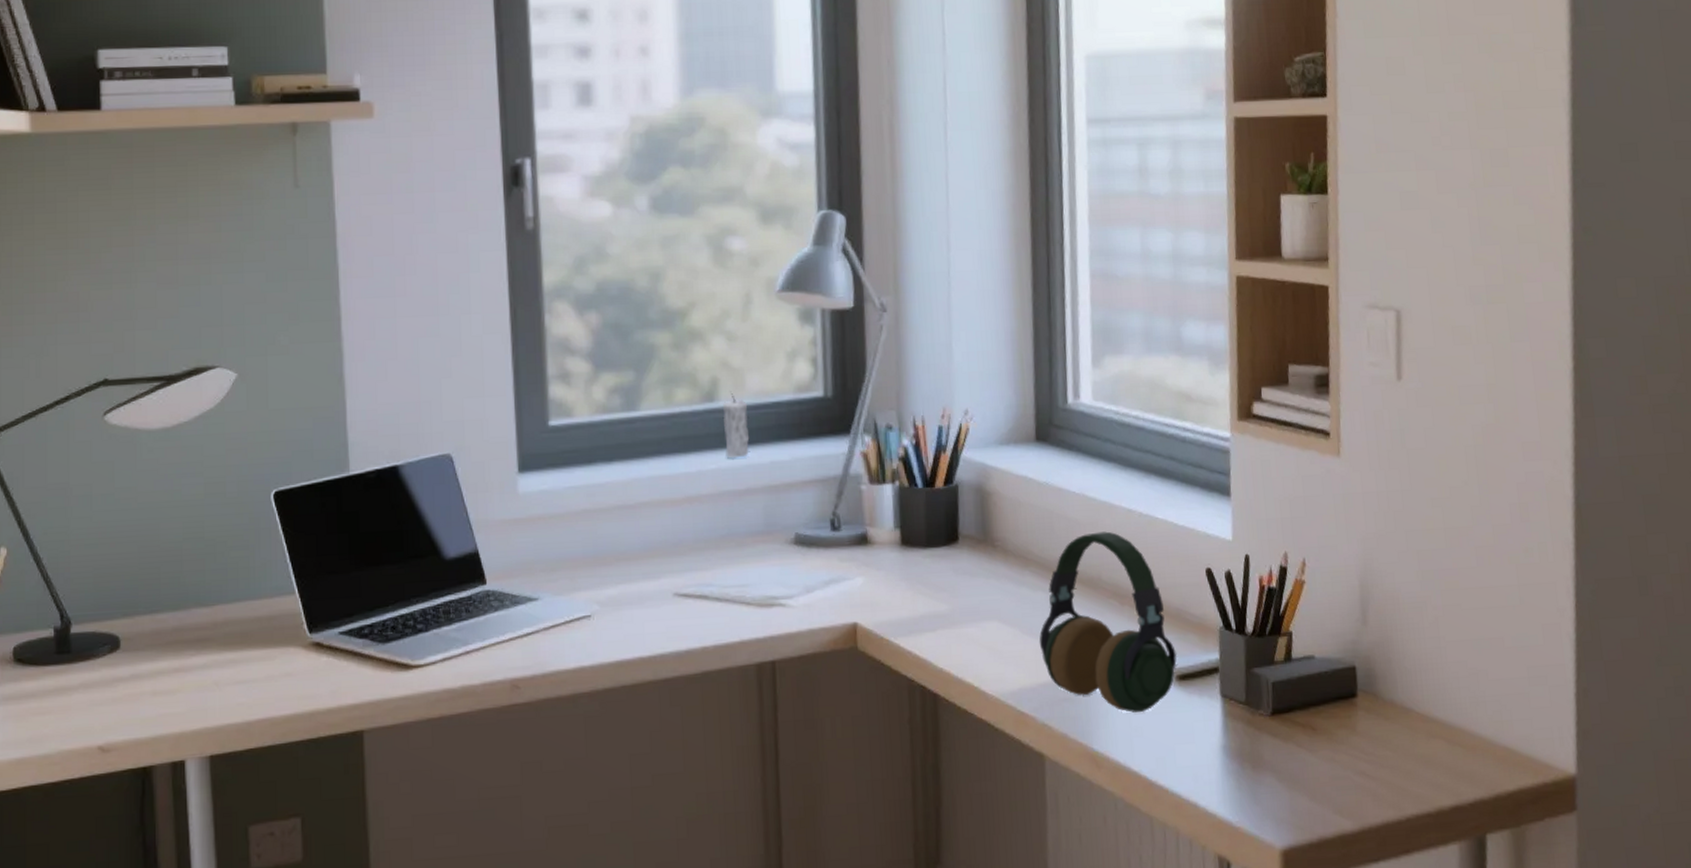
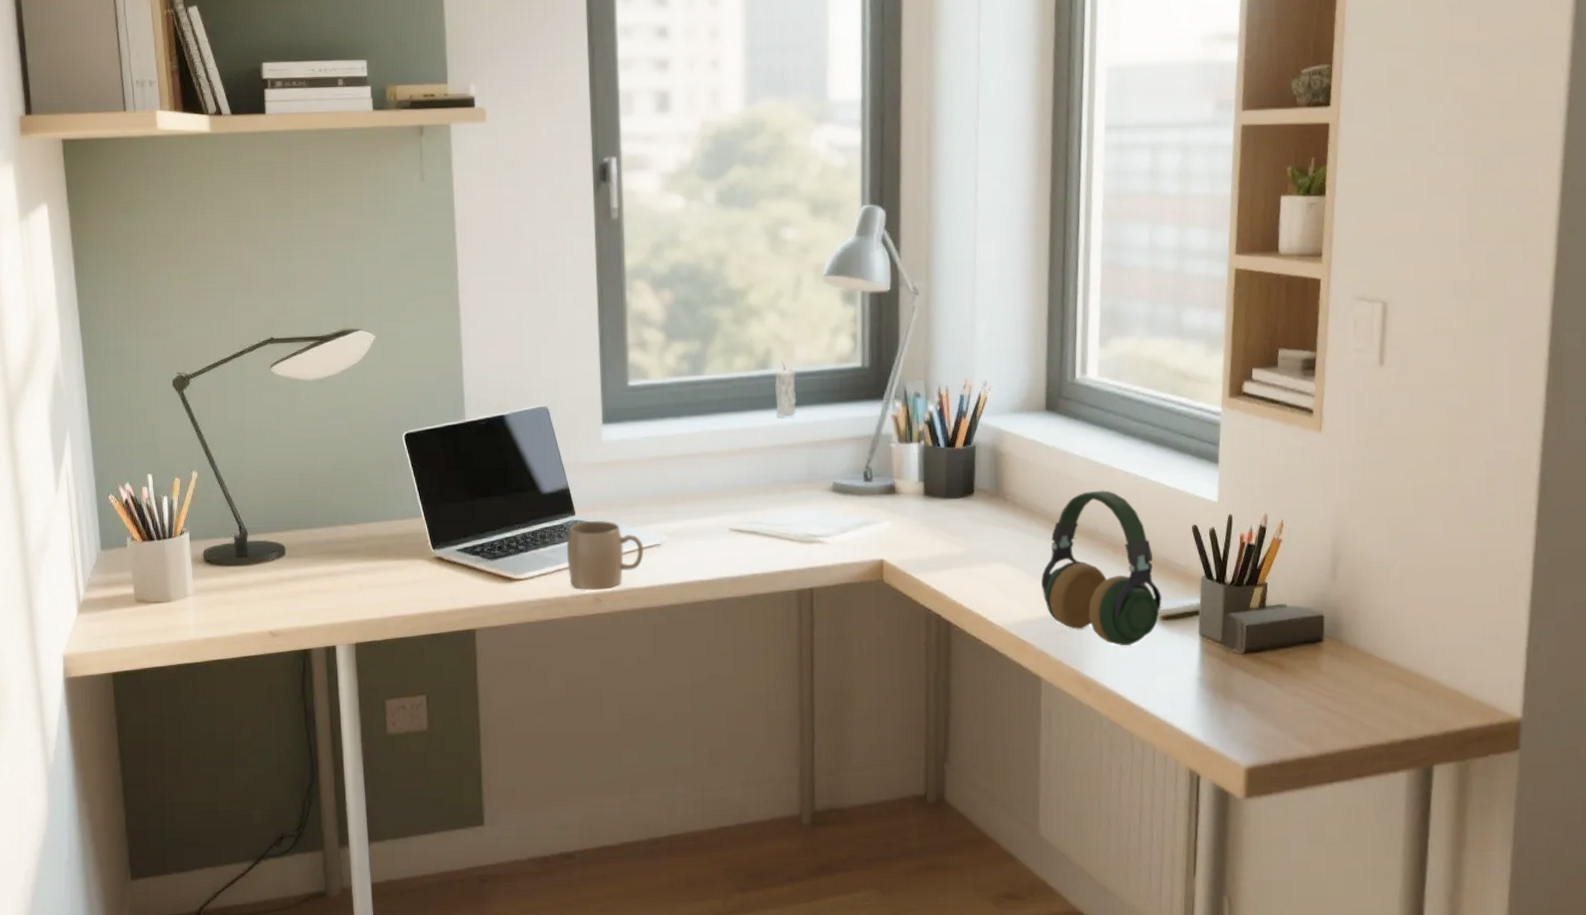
mug: none [476,590,571,676] -> present [566,521,644,591]

